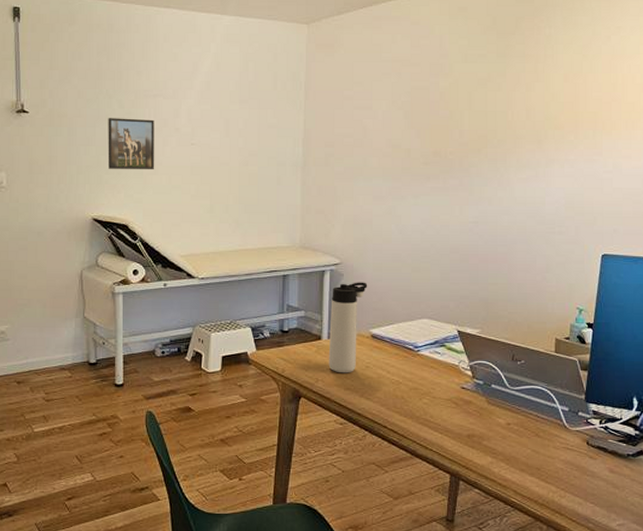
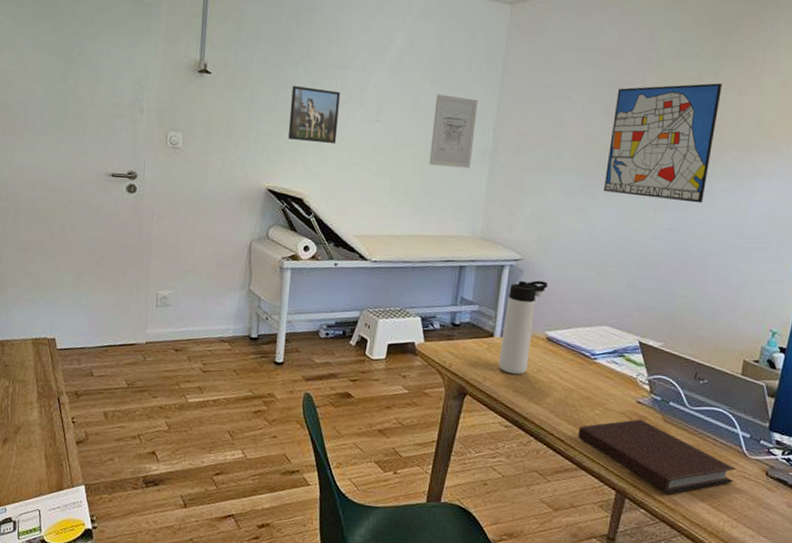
wall art: none [245,114,285,182] -> present [429,94,478,169]
notebook: none [409,404,559,471] -> present [577,419,736,494]
wall art: none [411,81,510,195] -> present [604,82,722,203]

